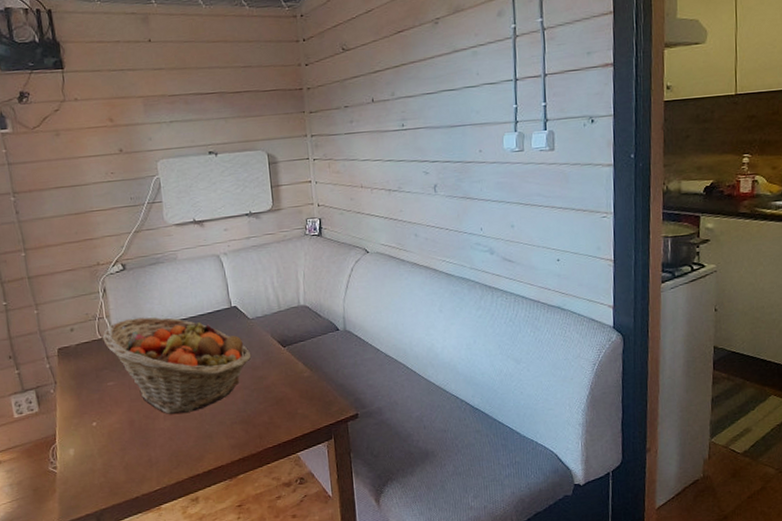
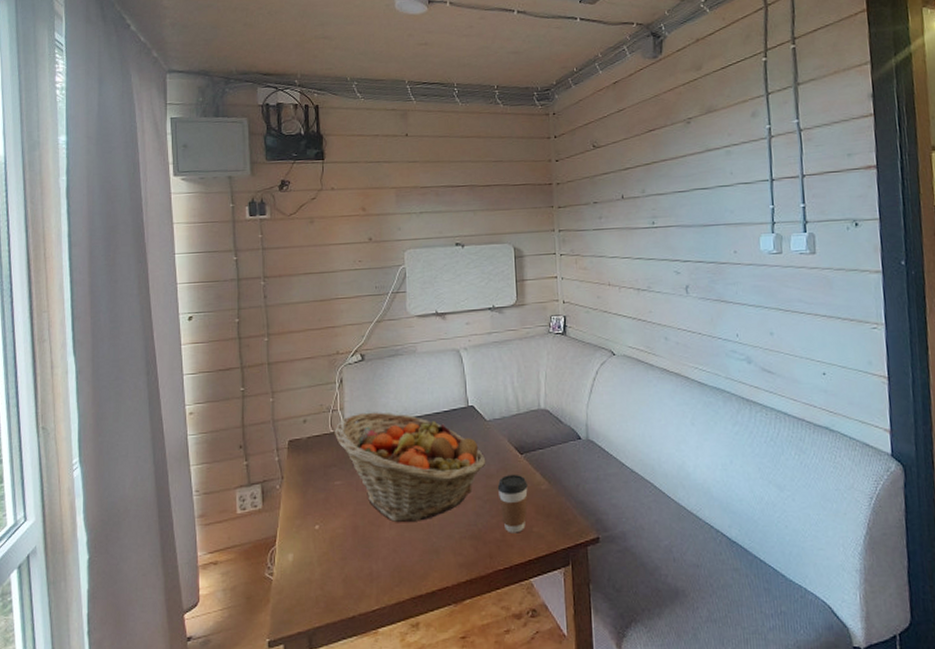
coffee cup: none [263,365,292,416] -> present [497,474,528,533]

